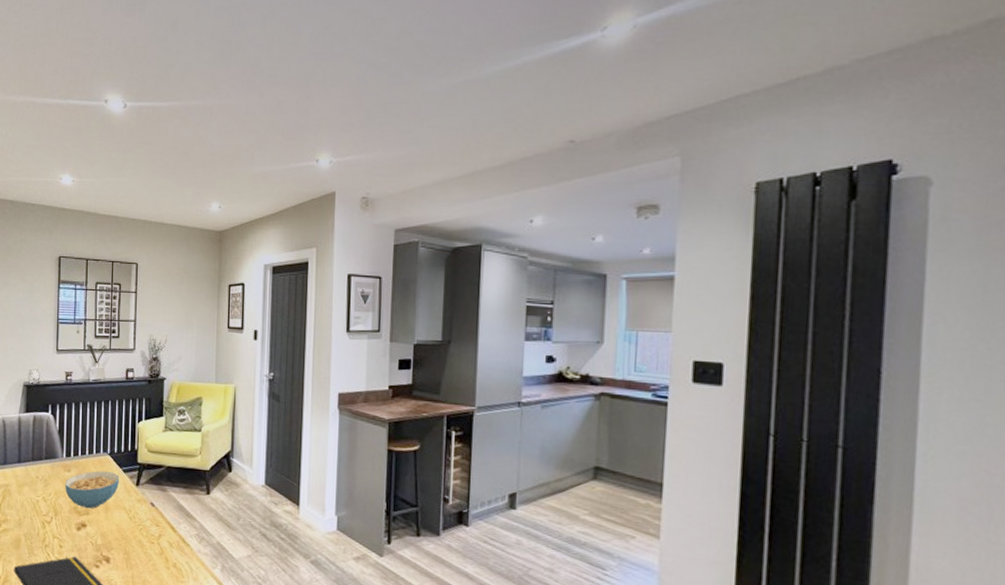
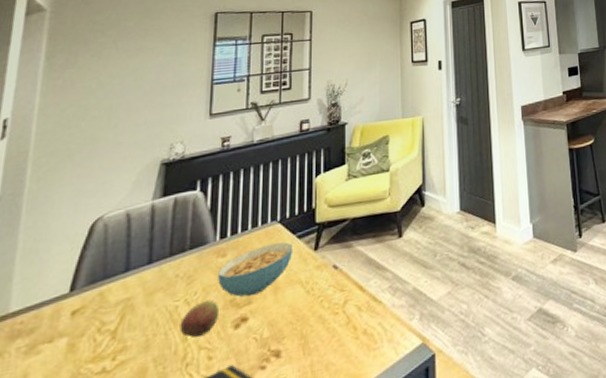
apple: none [40,502,66,528] -> present [179,300,218,338]

